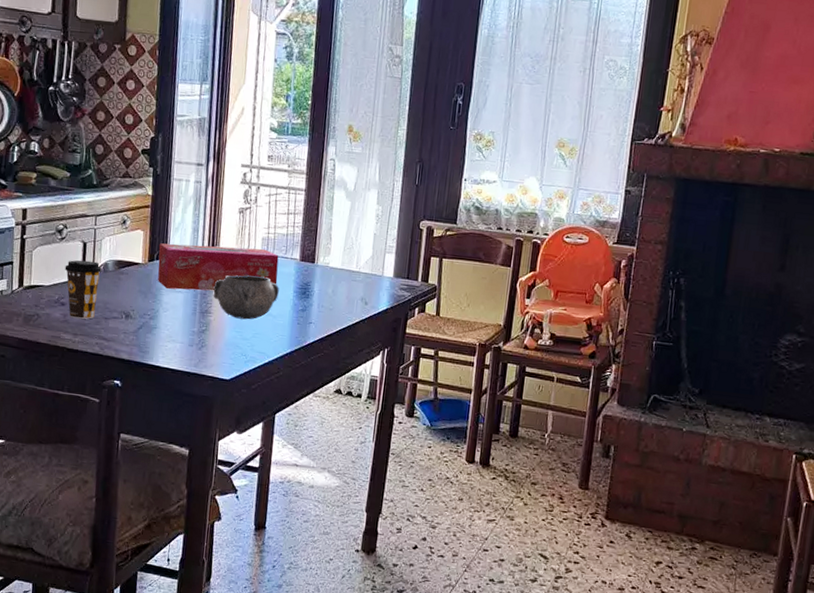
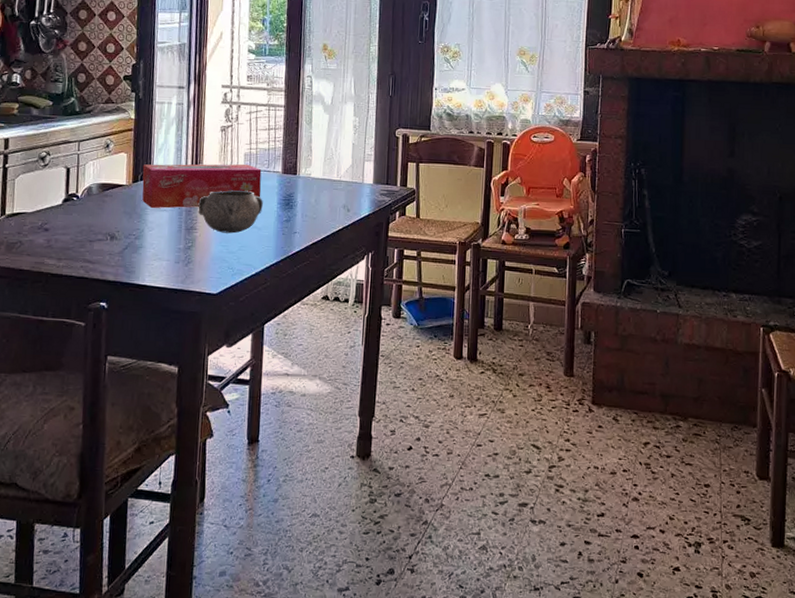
coffee cup: present [65,260,102,320] -> none [48,185,86,244]

